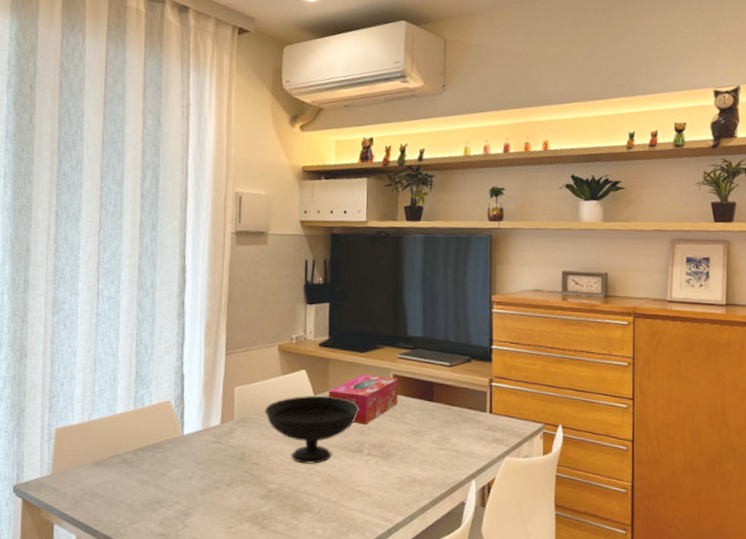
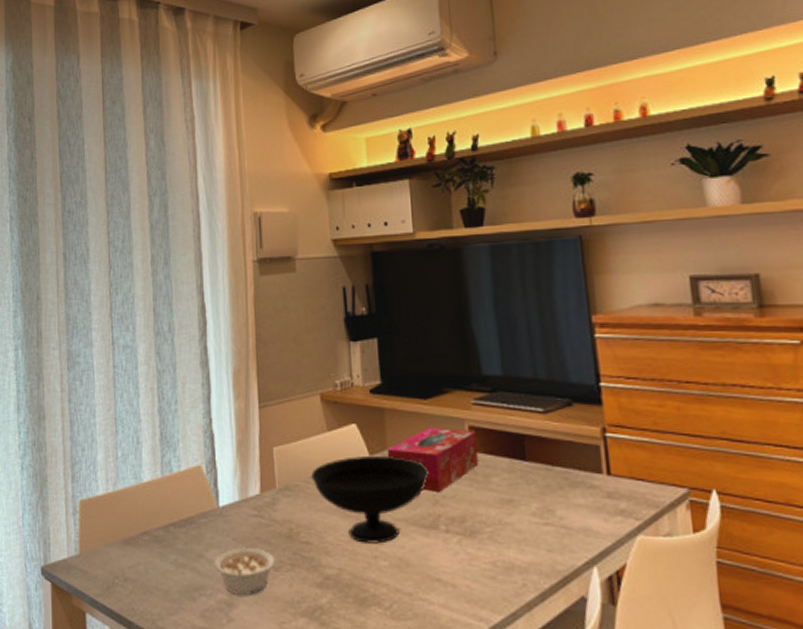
legume: none [175,468,229,506] -> present [214,548,276,595]

